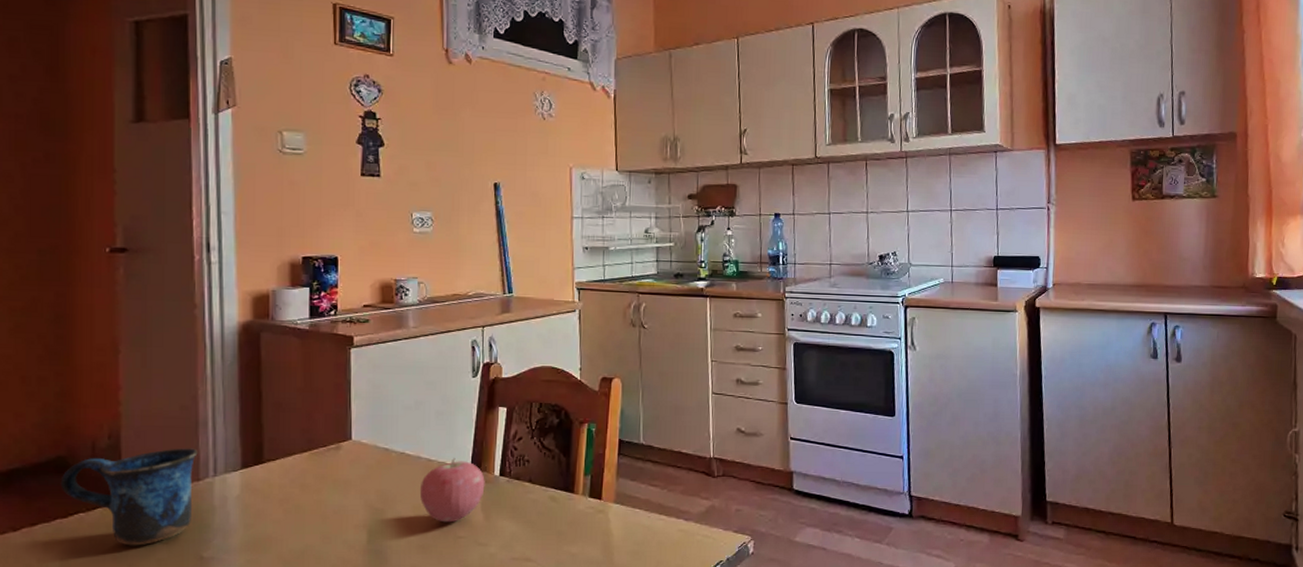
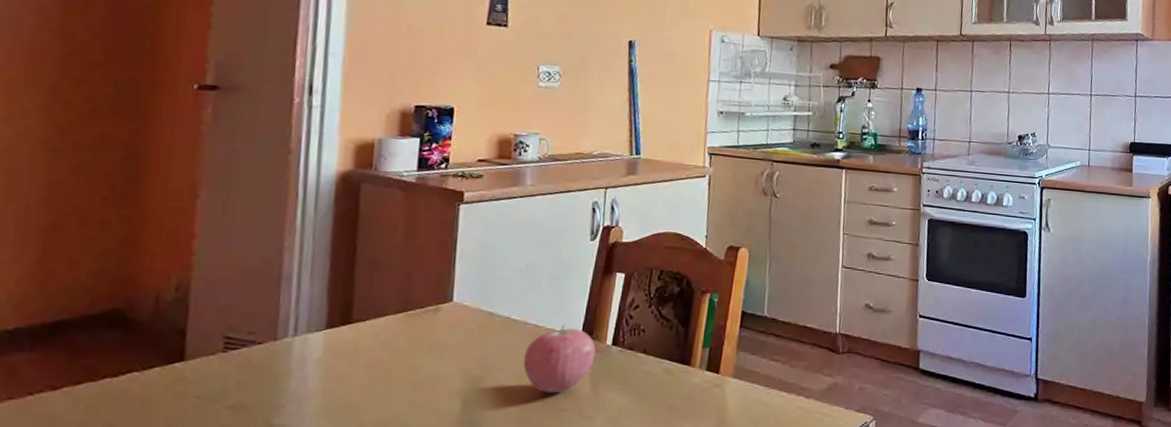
mug: present [60,448,198,546] -> none [113,304,278,410]

